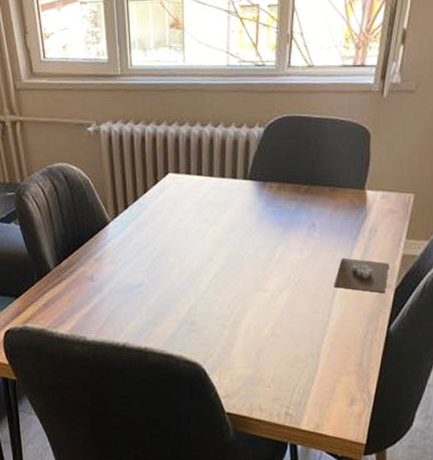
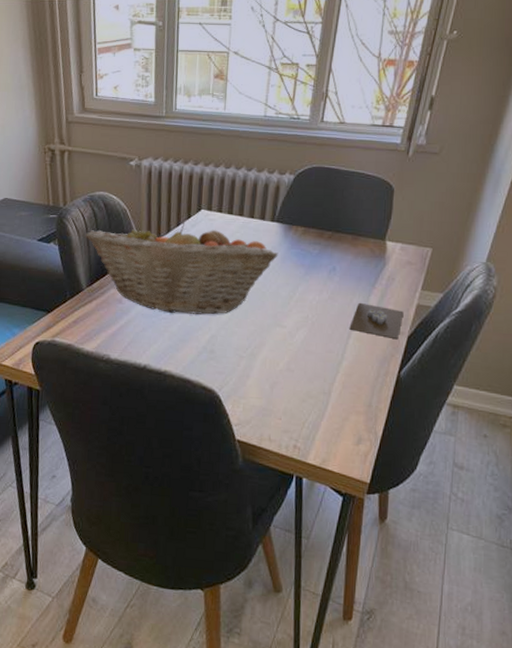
fruit basket: none [47,188,254,288] -> present [84,222,278,315]

